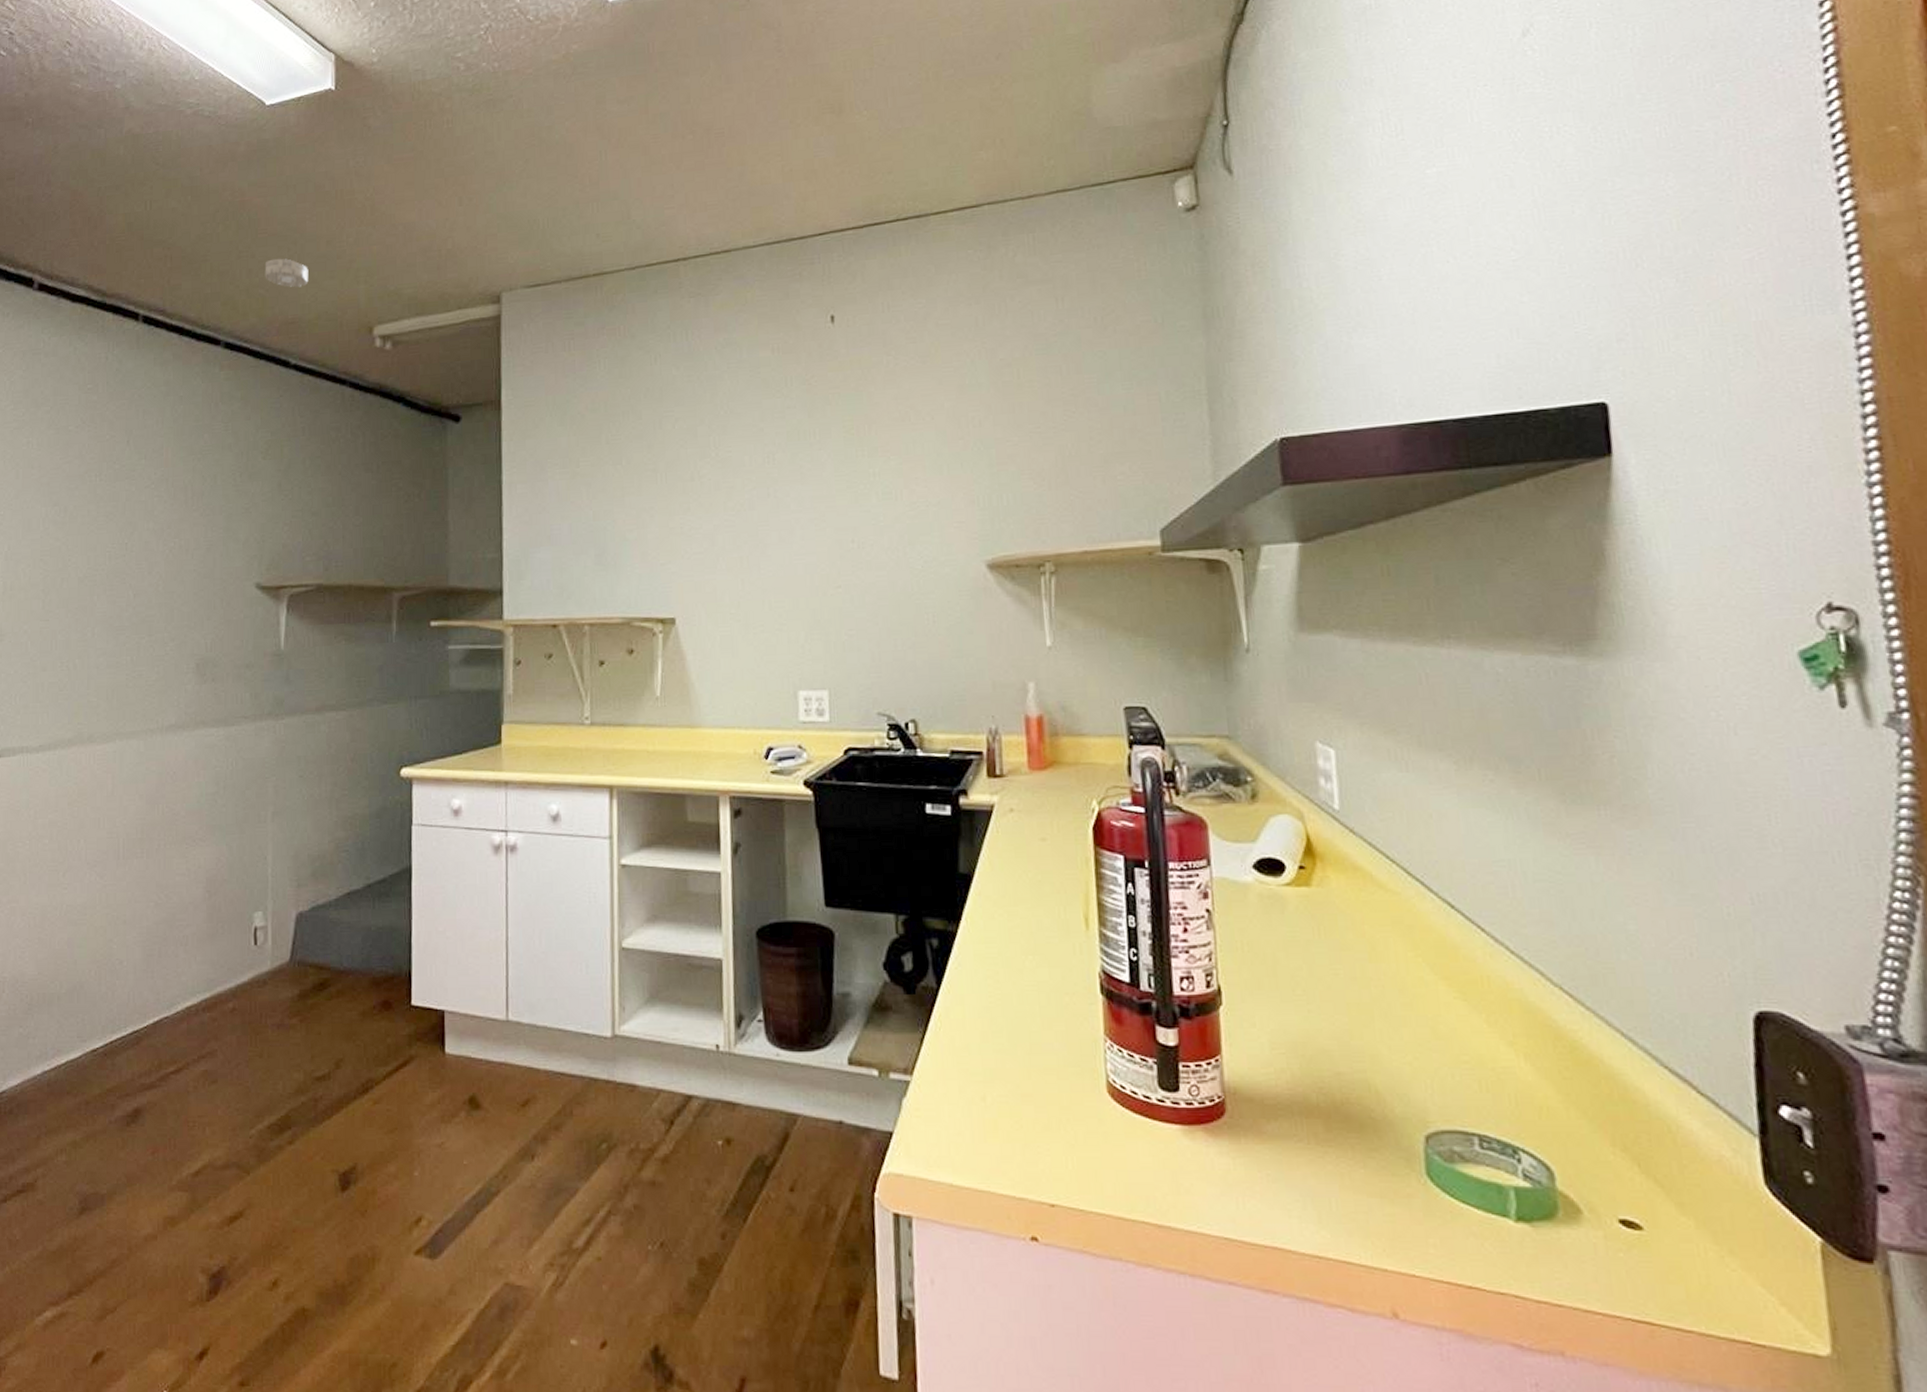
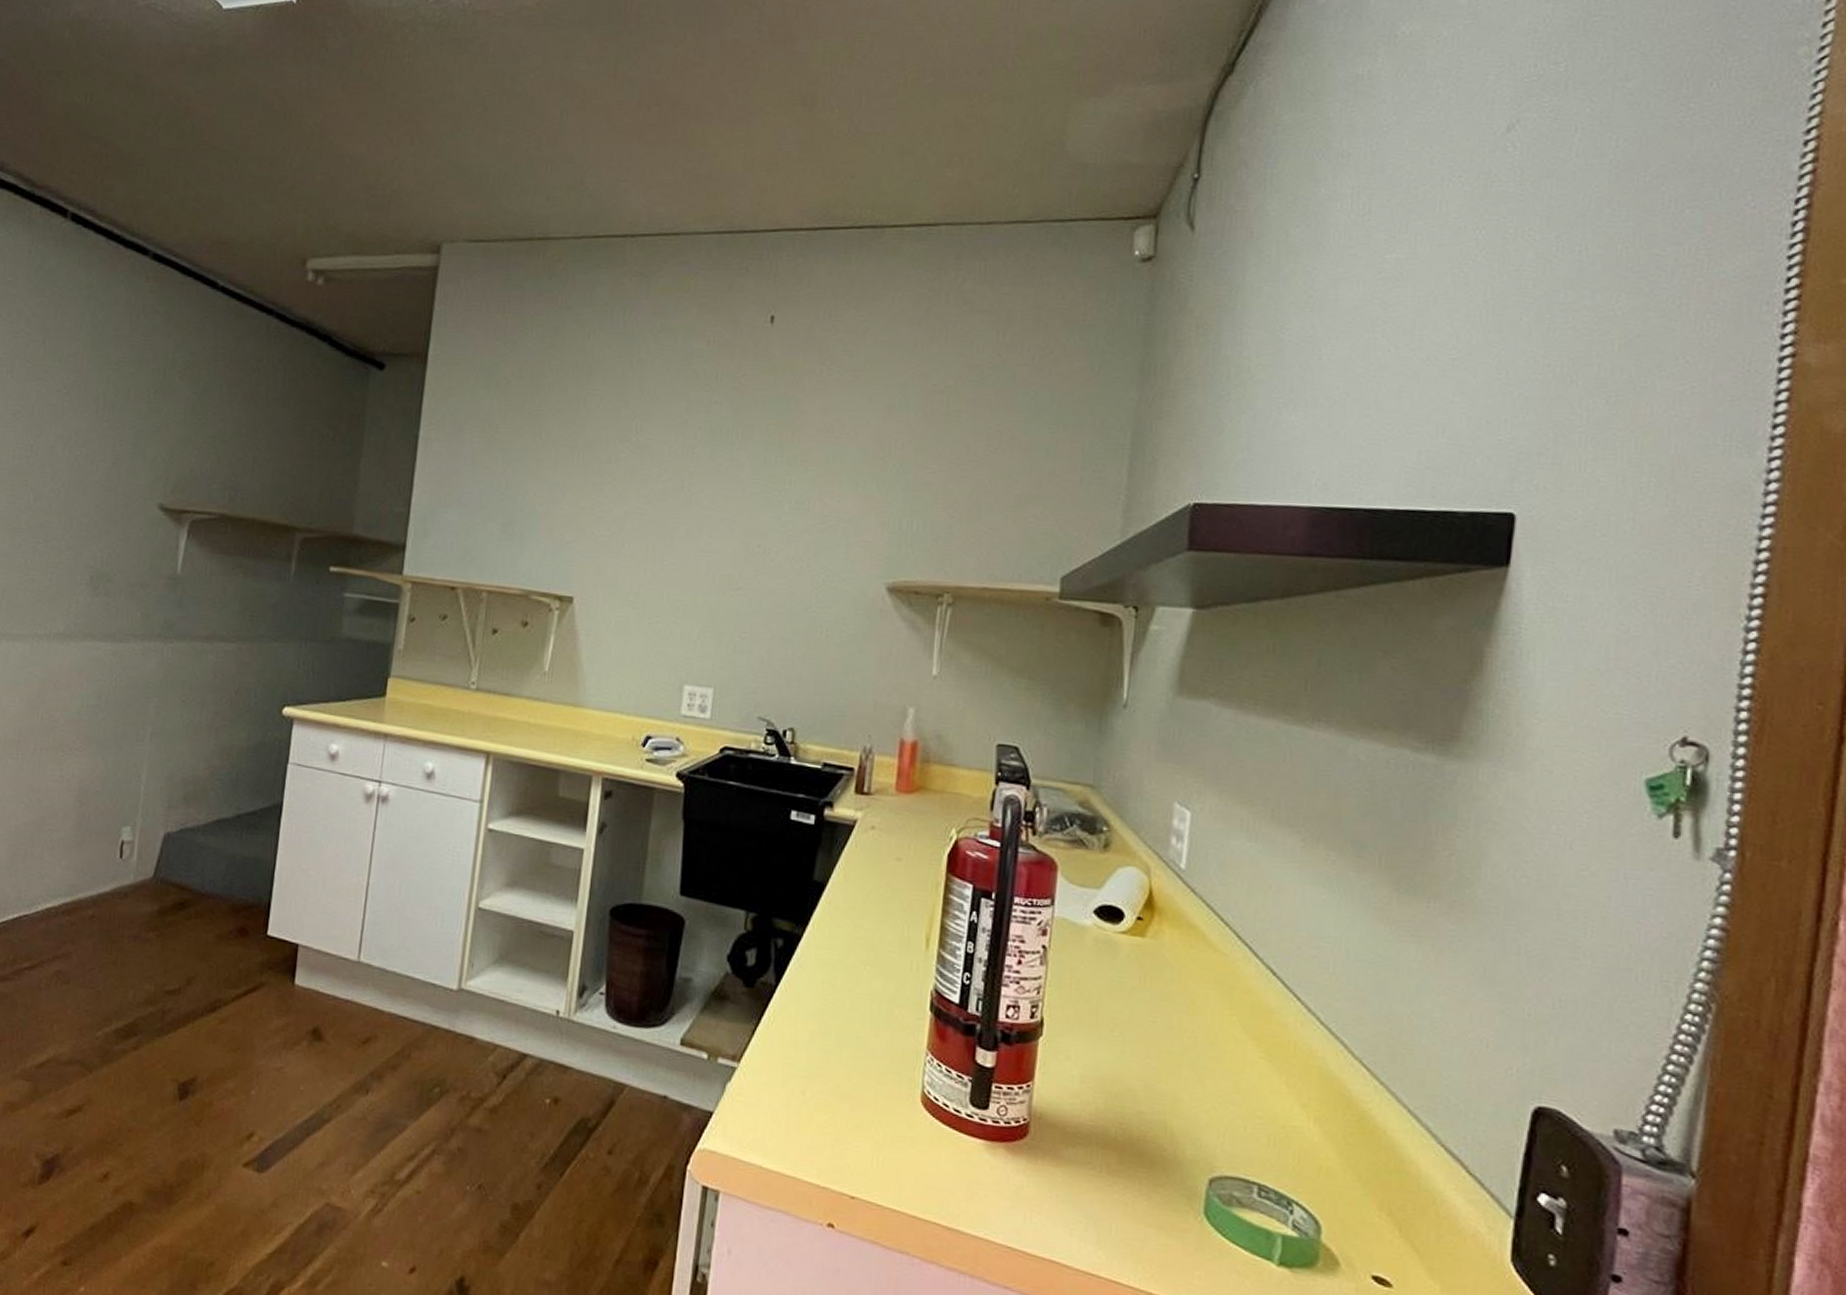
smoke detector: present [264,258,309,288] -> none [202,173,248,207]

